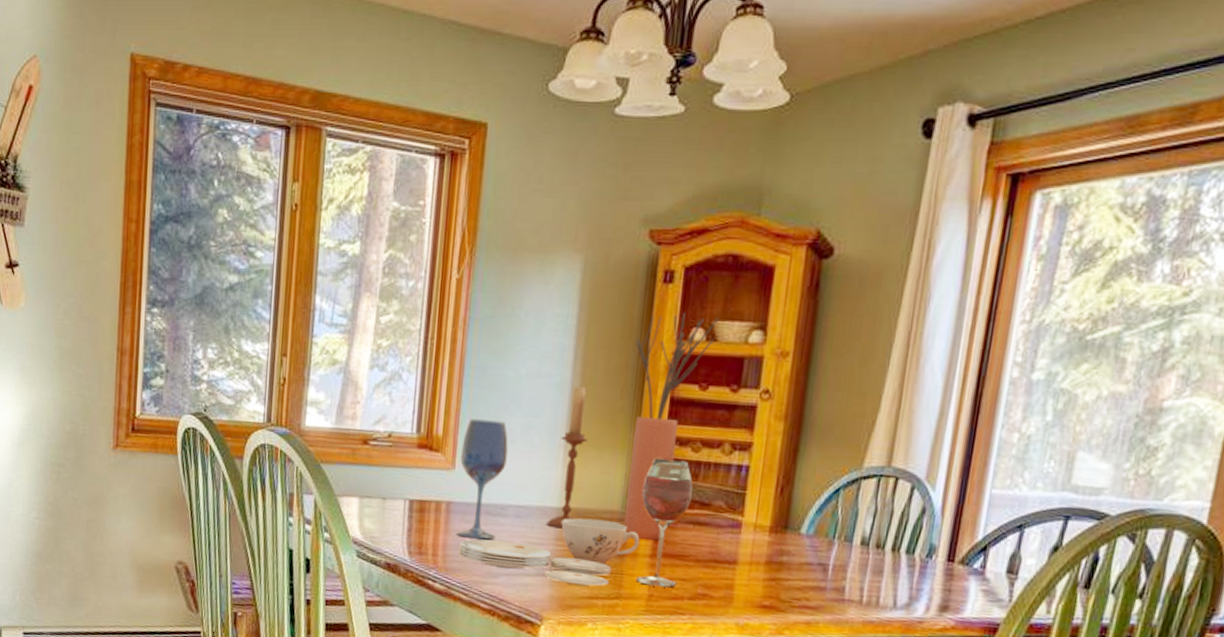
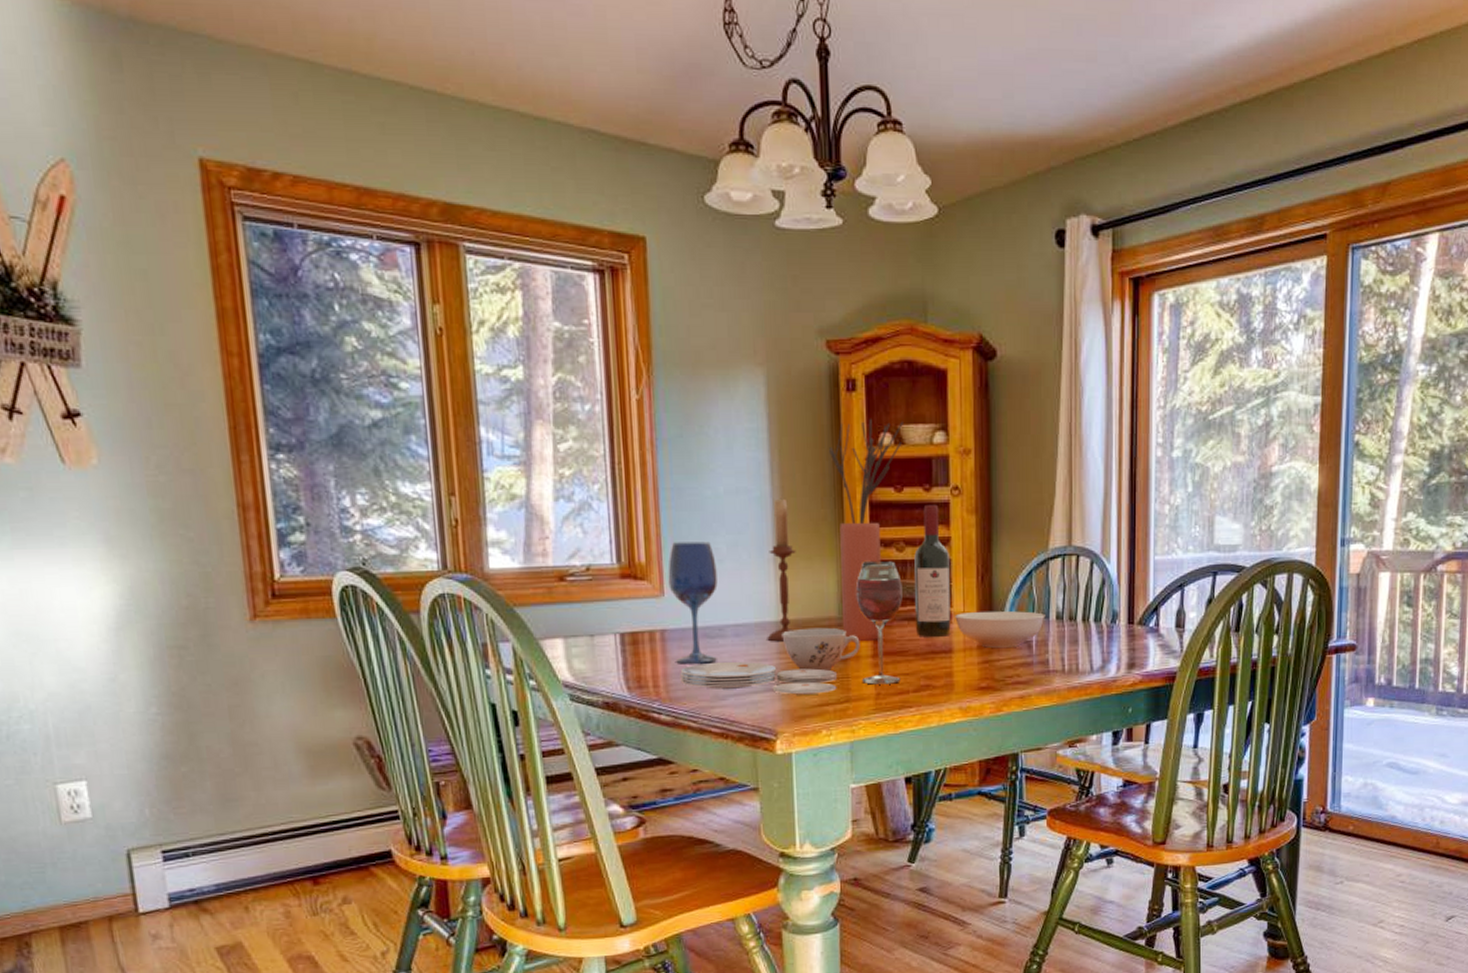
wine bottle: none [699,406,749,547] -> present [914,504,951,637]
bowl: none [745,524,849,568] -> present [955,610,1046,648]

